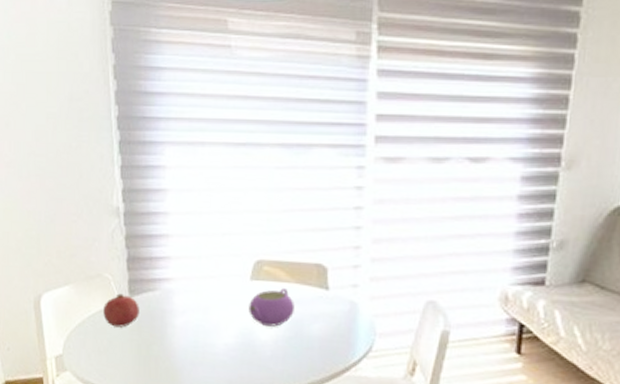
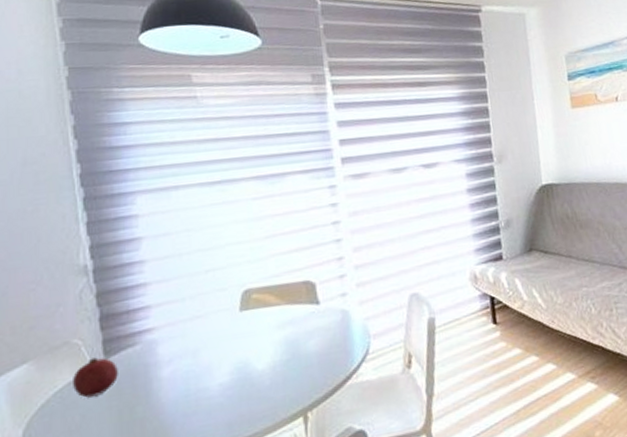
teapot: present [248,288,295,327] -> none [241,312,289,355]

